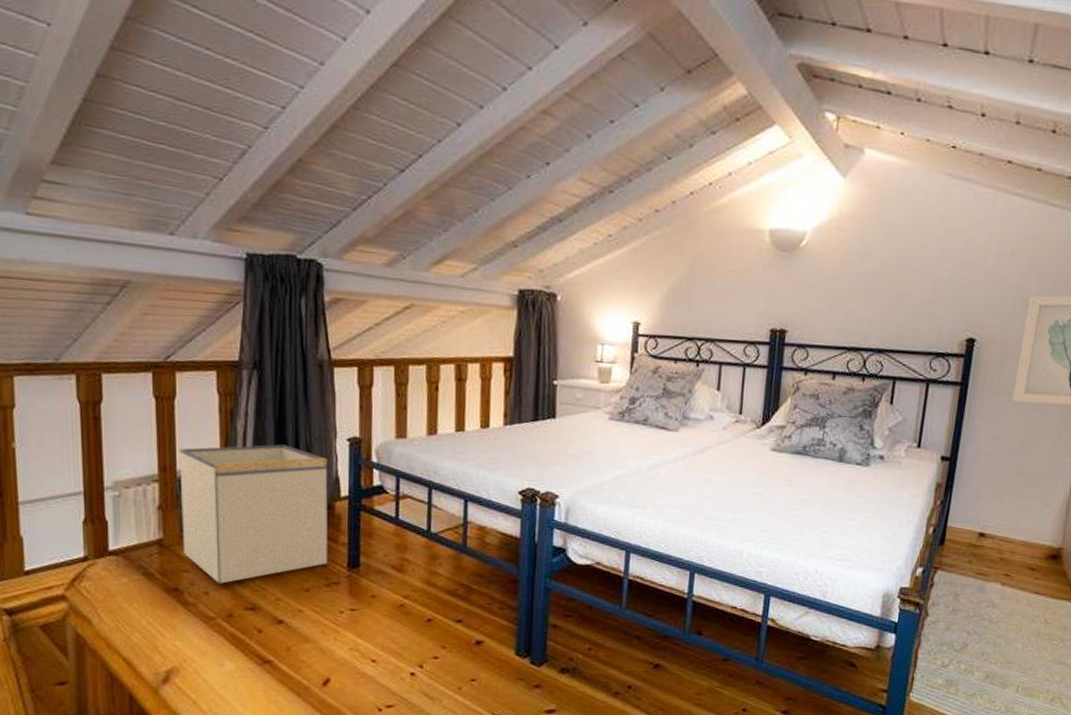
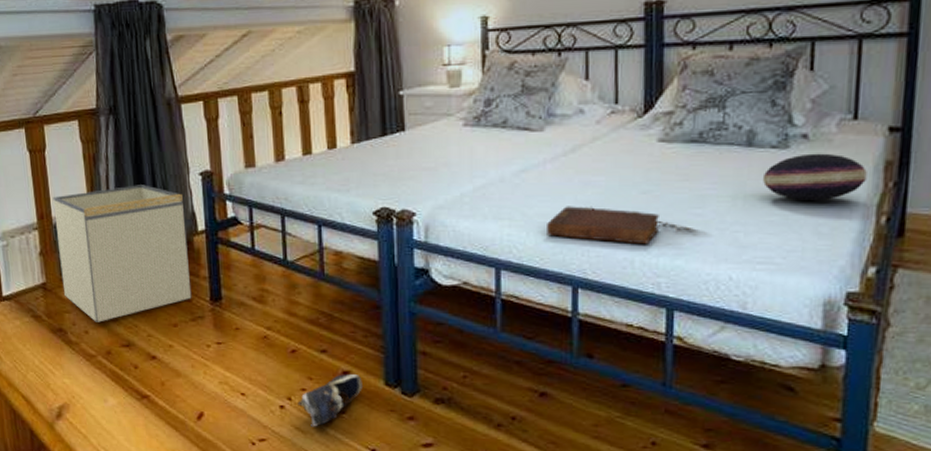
shoe: none [429,643,494,694] -> present [297,373,363,427]
diary: none [673,500,766,539] -> present [547,206,660,245]
cushion: none [848,472,923,511] -> present [763,153,867,200]

